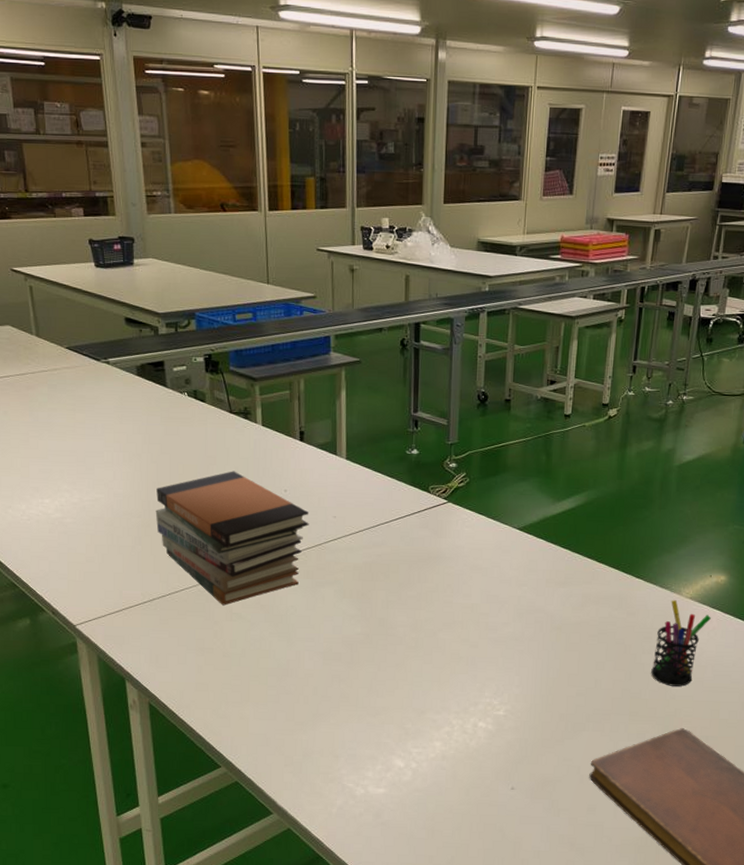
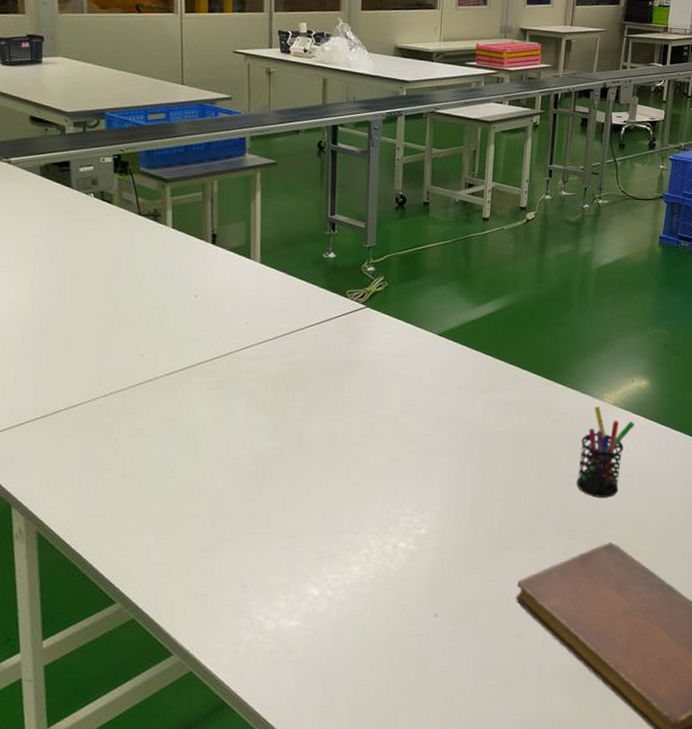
book stack: present [155,471,309,606] -> none [53,275,220,421]

